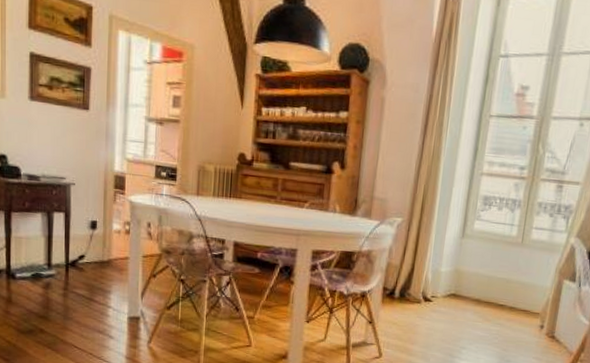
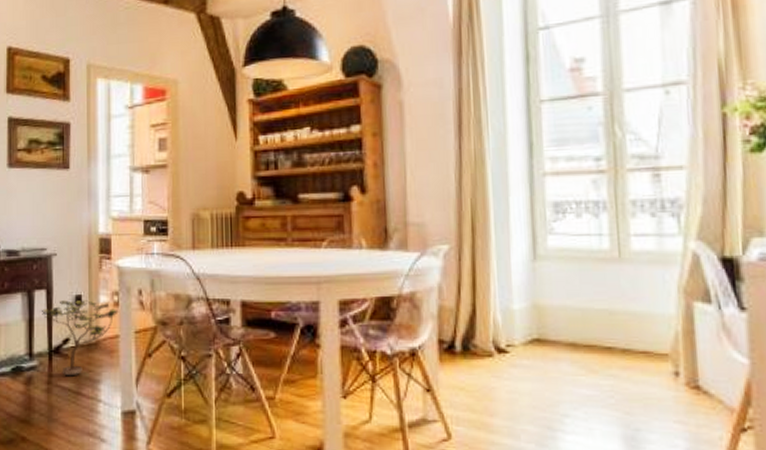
decorative plant: none [59,223,130,286] -> present [41,300,119,376]

